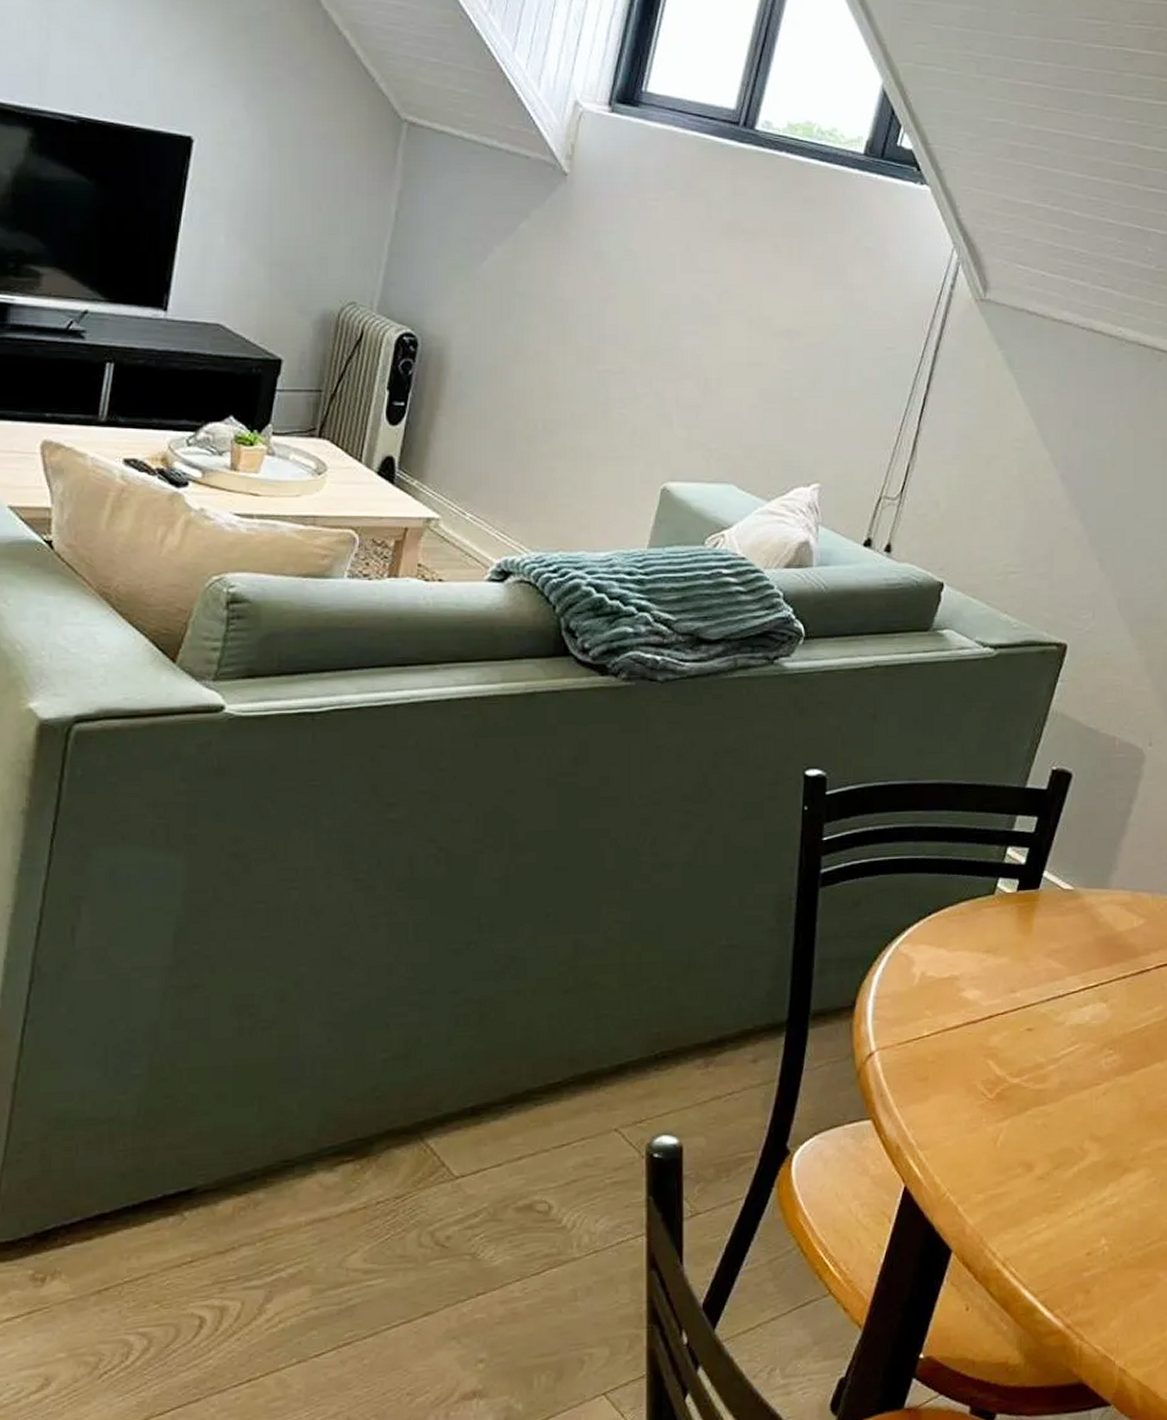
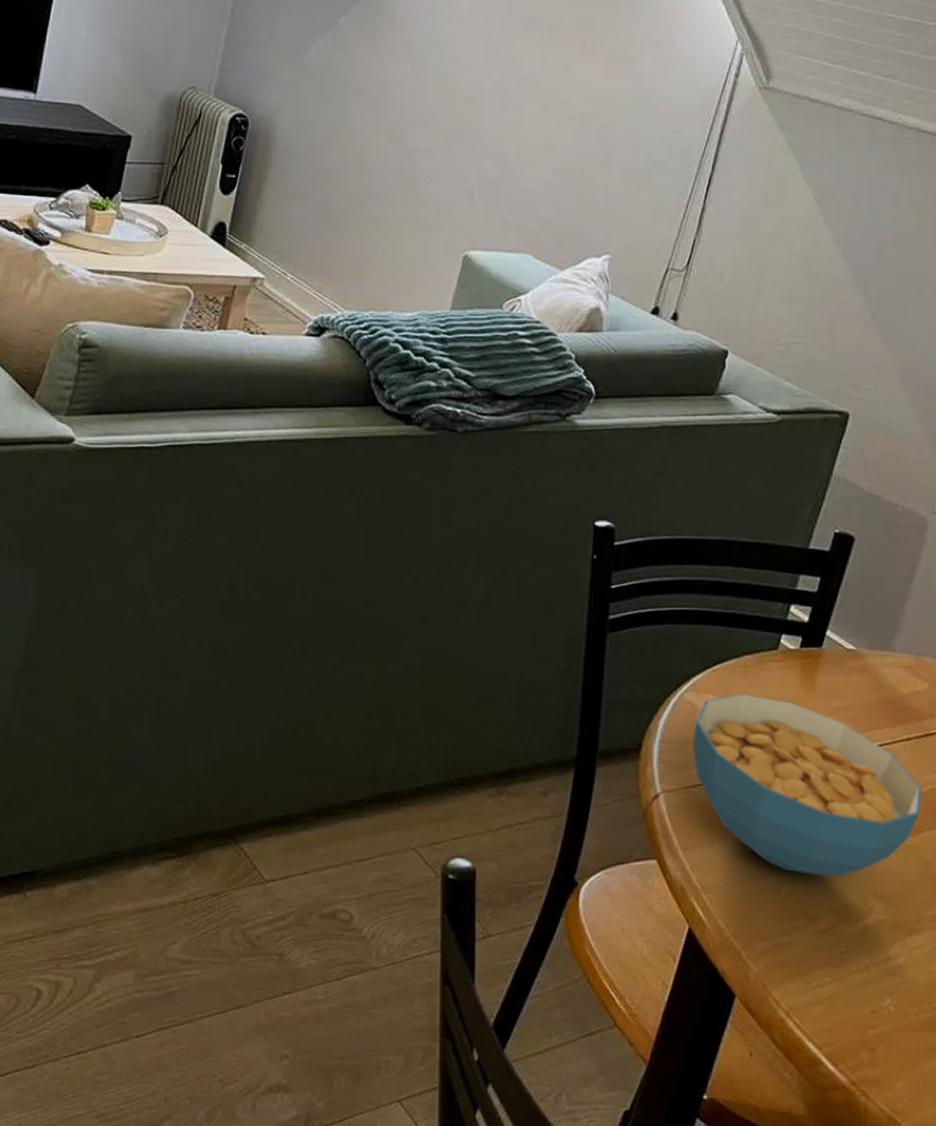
cereal bowl: none [907,941,1137,1123] -> present [692,693,922,876]

